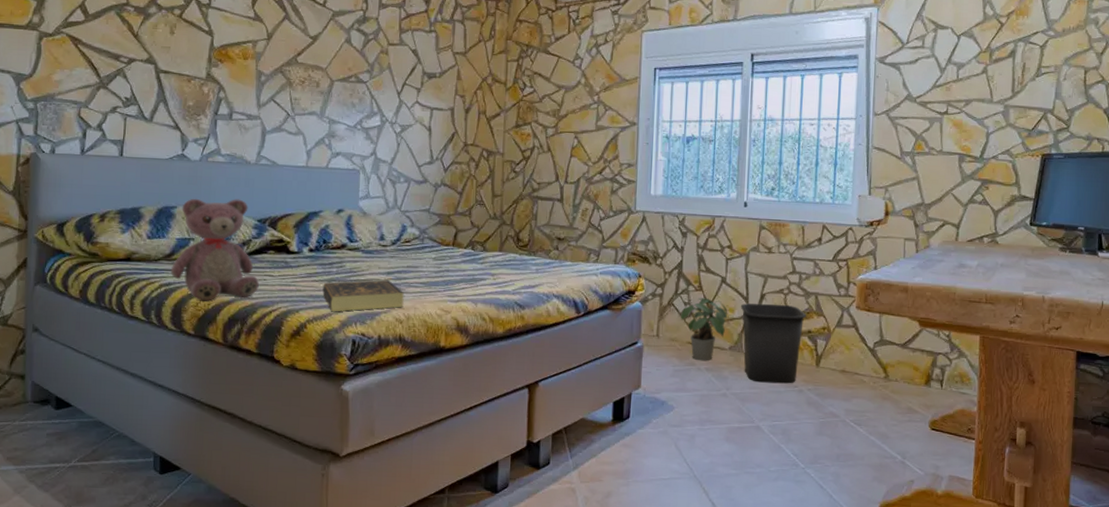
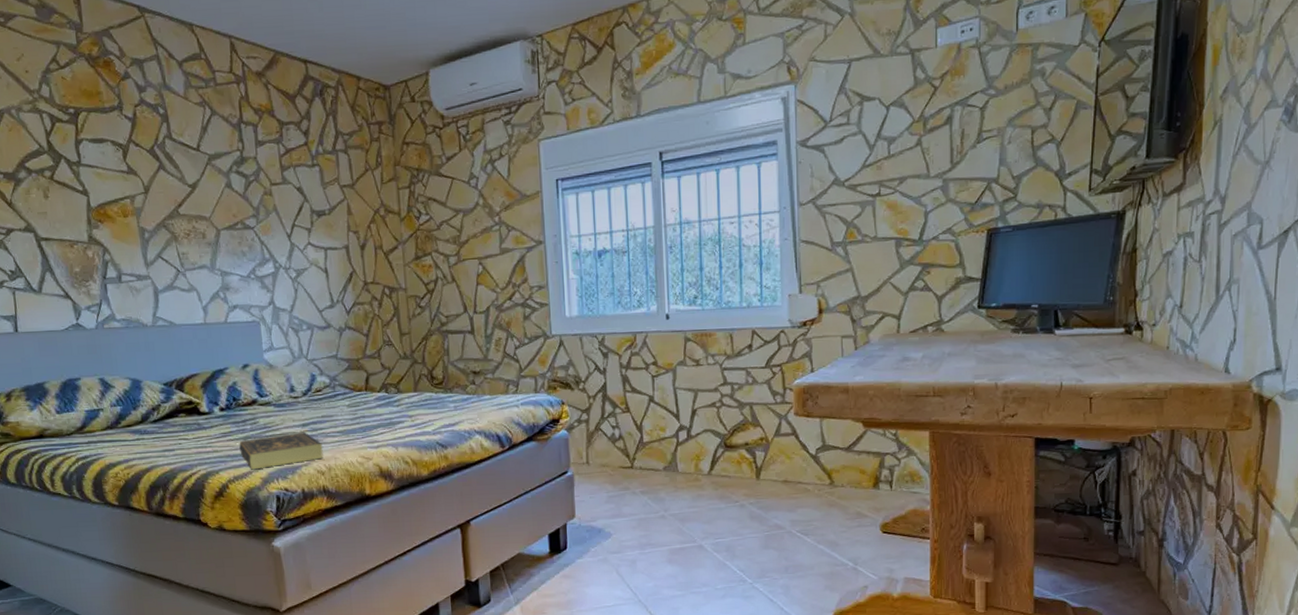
teddy bear: present [170,198,259,301] -> none [84,364,175,471]
potted plant: present [680,298,728,361] -> none [609,419,659,485]
waste bin: present [740,303,806,384] -> none [671,418,742,501]

